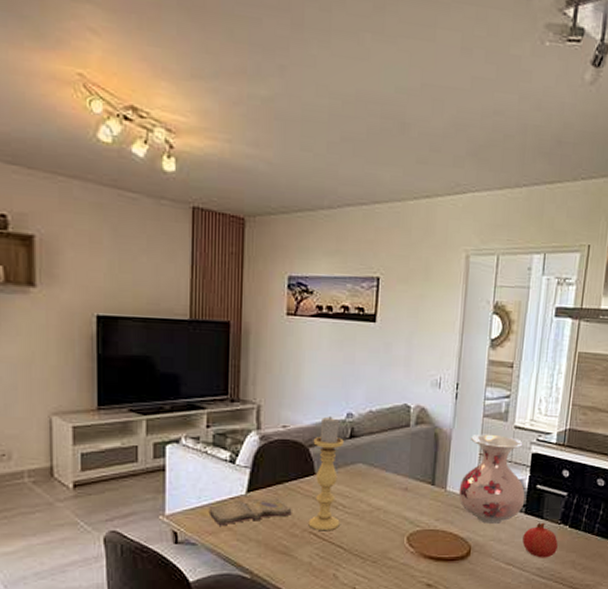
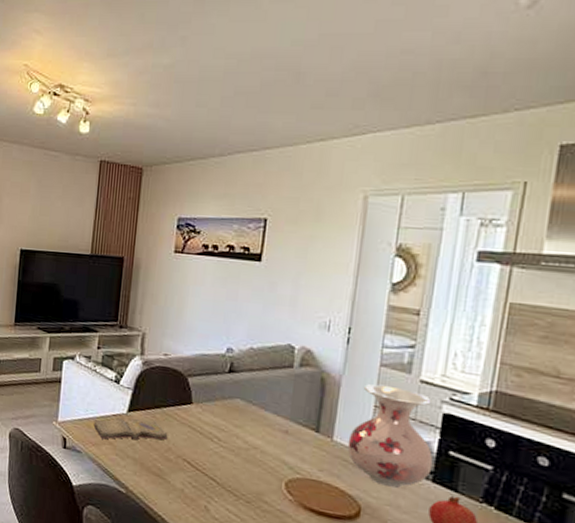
candle holder: present [308,416,344,531] -> none [183,349,223,462]

